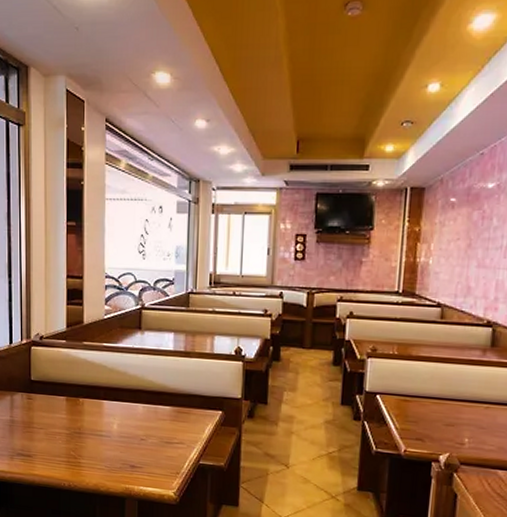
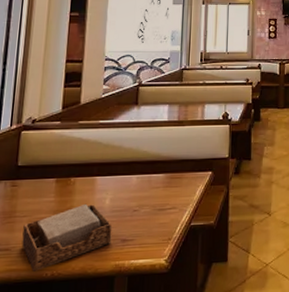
napkin holder: none [41,425,121,480] -> present [21,203,113,272]

